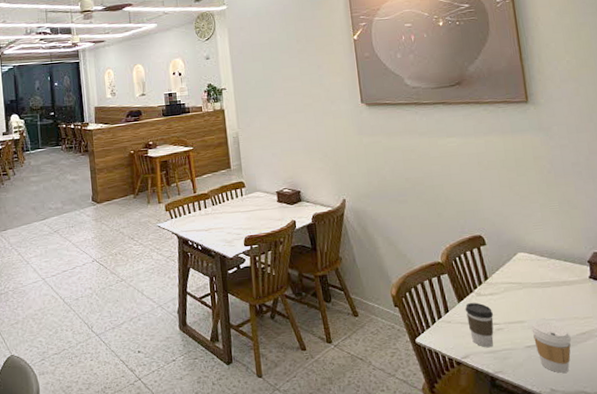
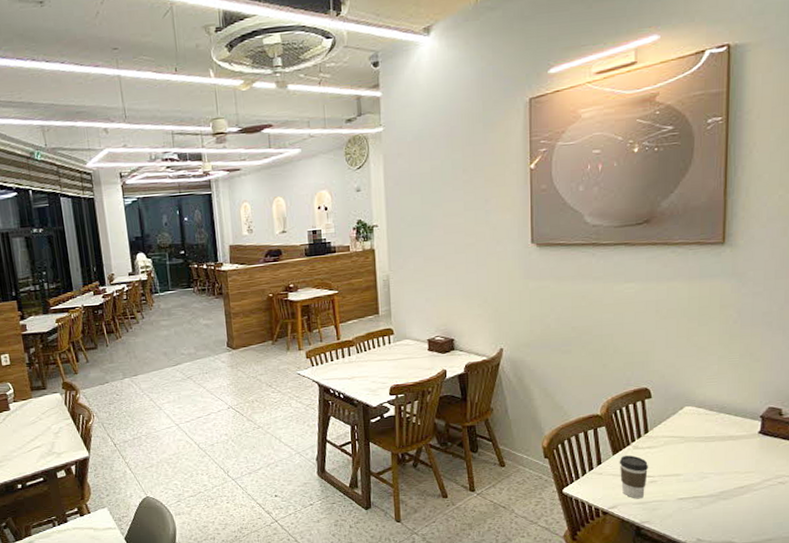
coffee cup: present [531,322,571,373] -> none [687,475,727,524]

